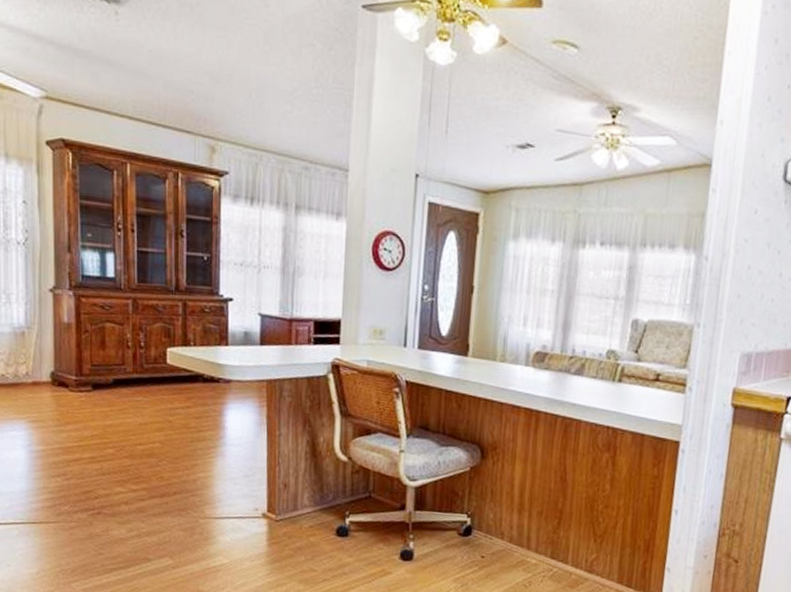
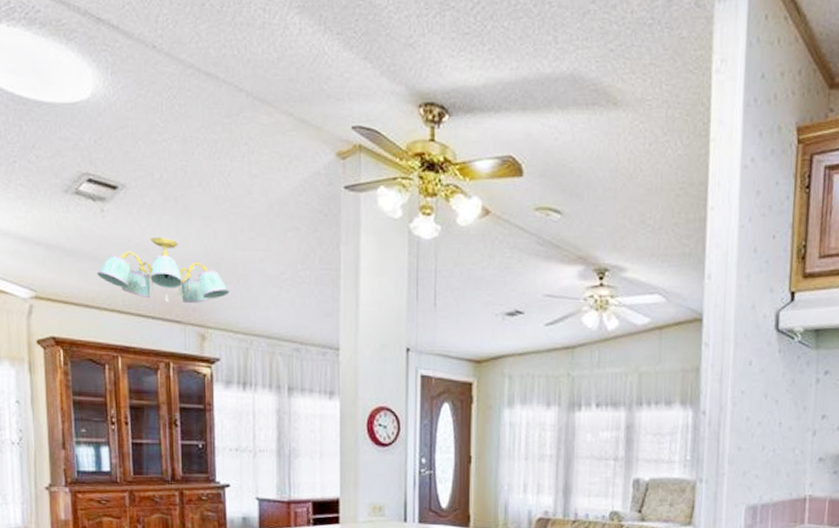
chandelier: none [109,44,241,115] -> present [97,237,230,303]

